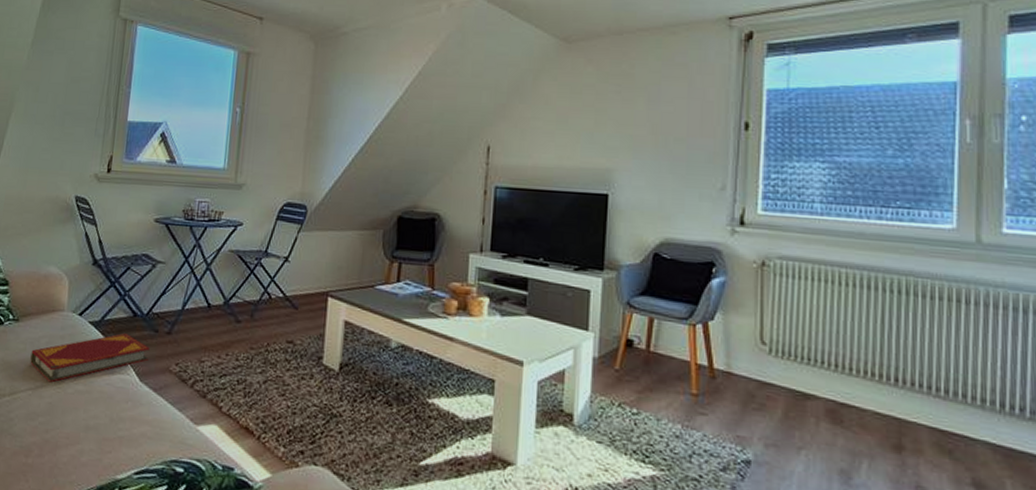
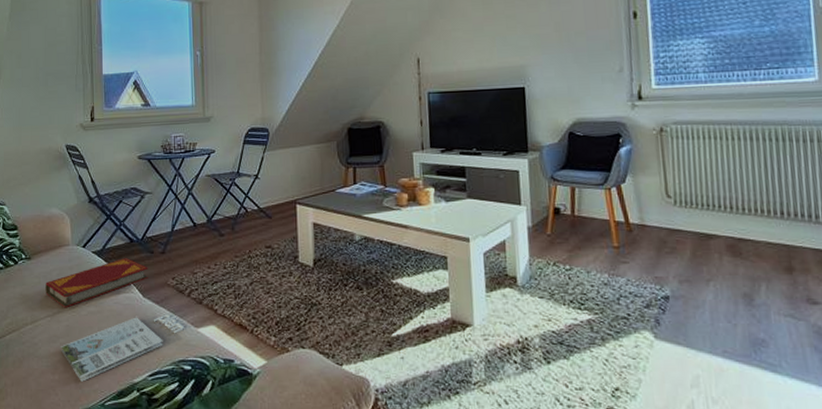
magazine: none [39,403,182,470] -> present [61,314,184,382]

